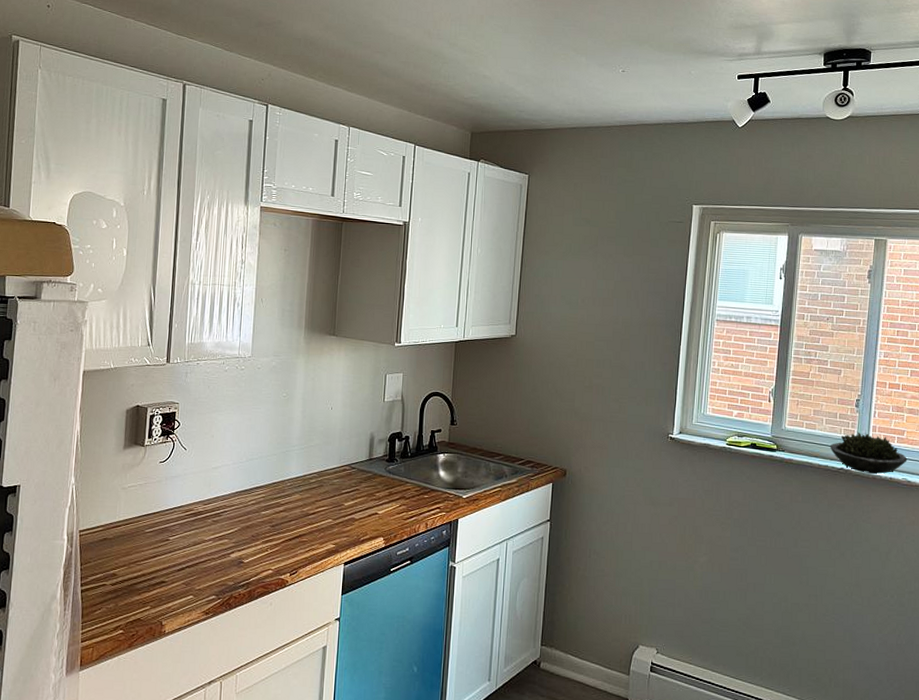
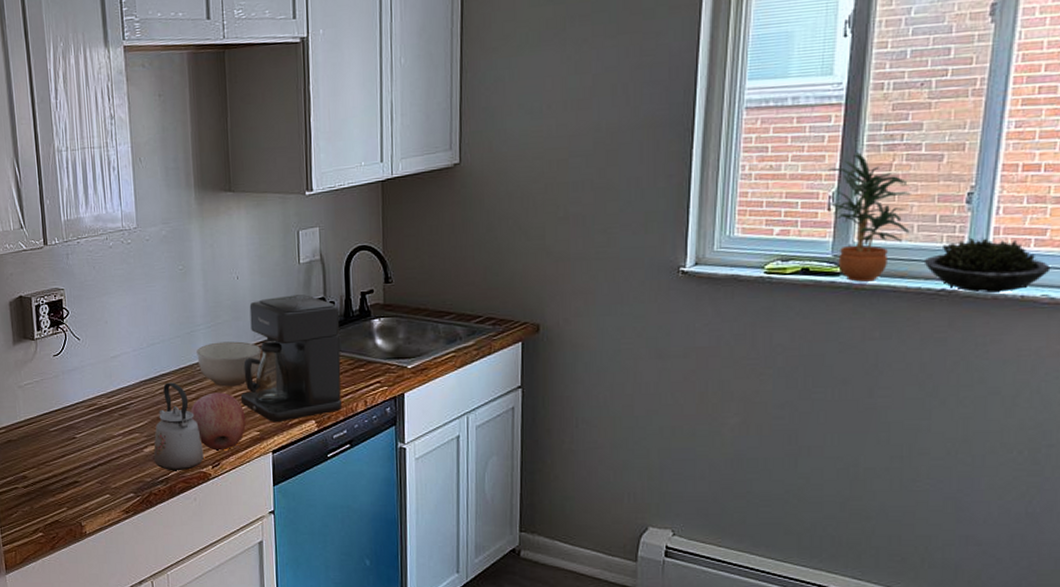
kettle: none [239,494,284,577] -> present [153,382,204,471]
fruit: none [277,507,325,560] -> present [190,392,246,451]
bowl: none [289,462,345,503] -> present [197,341,262,387]
coffee maker: none [322,427,413,538] -> present [240,294,343,423]
potted plant: none [768,361,822,459] -> present [827,151,911,283]

